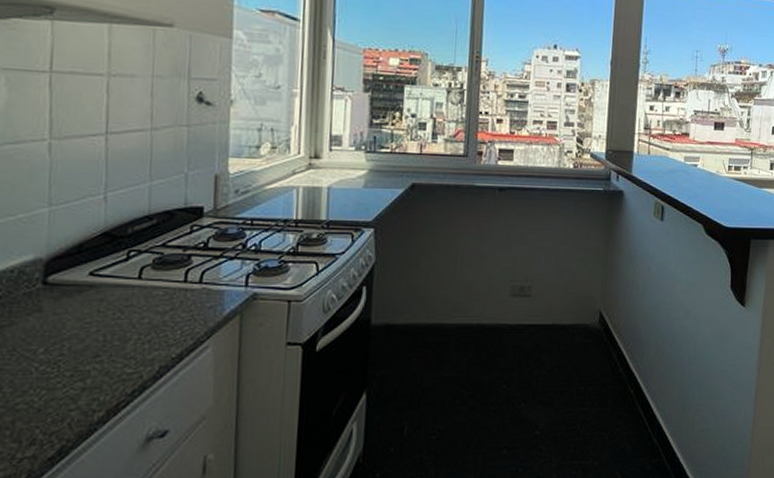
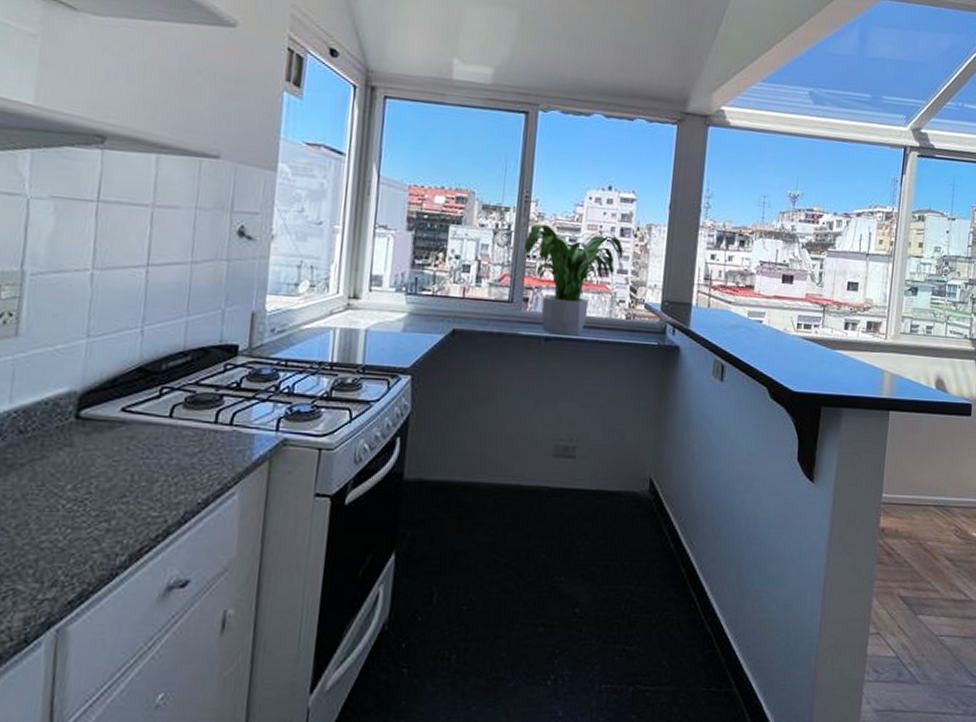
potted plant: none [474,82,570,186] -> present [521,224,624,336]

